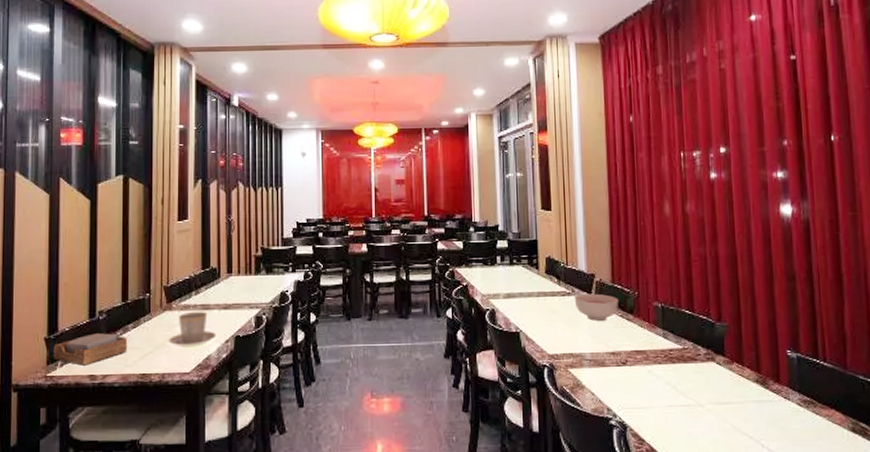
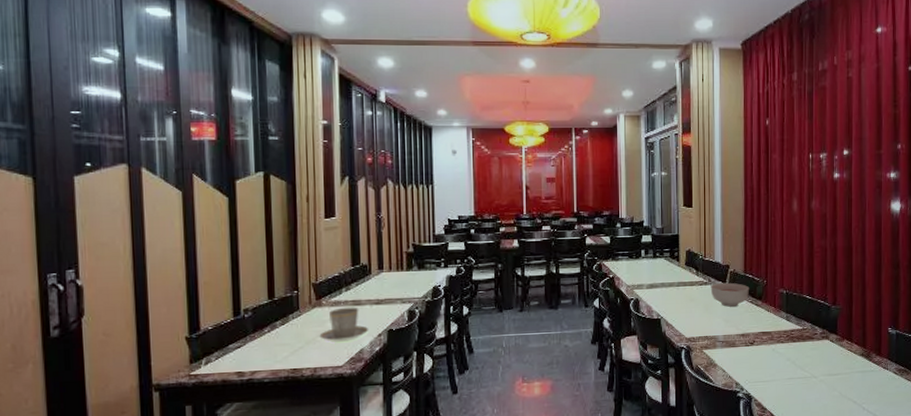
napkin holder: present [53,333,128,366] -> none [196,330,277,363]

